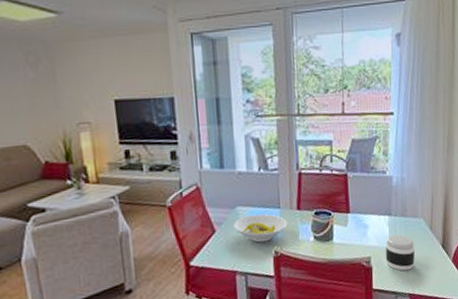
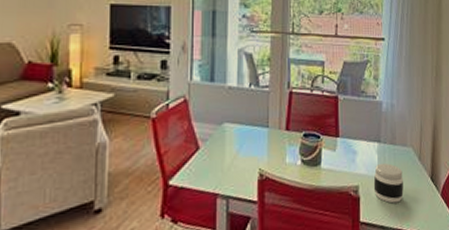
bowl: present [233,213,287,243] -> none [218,132,275,164]

